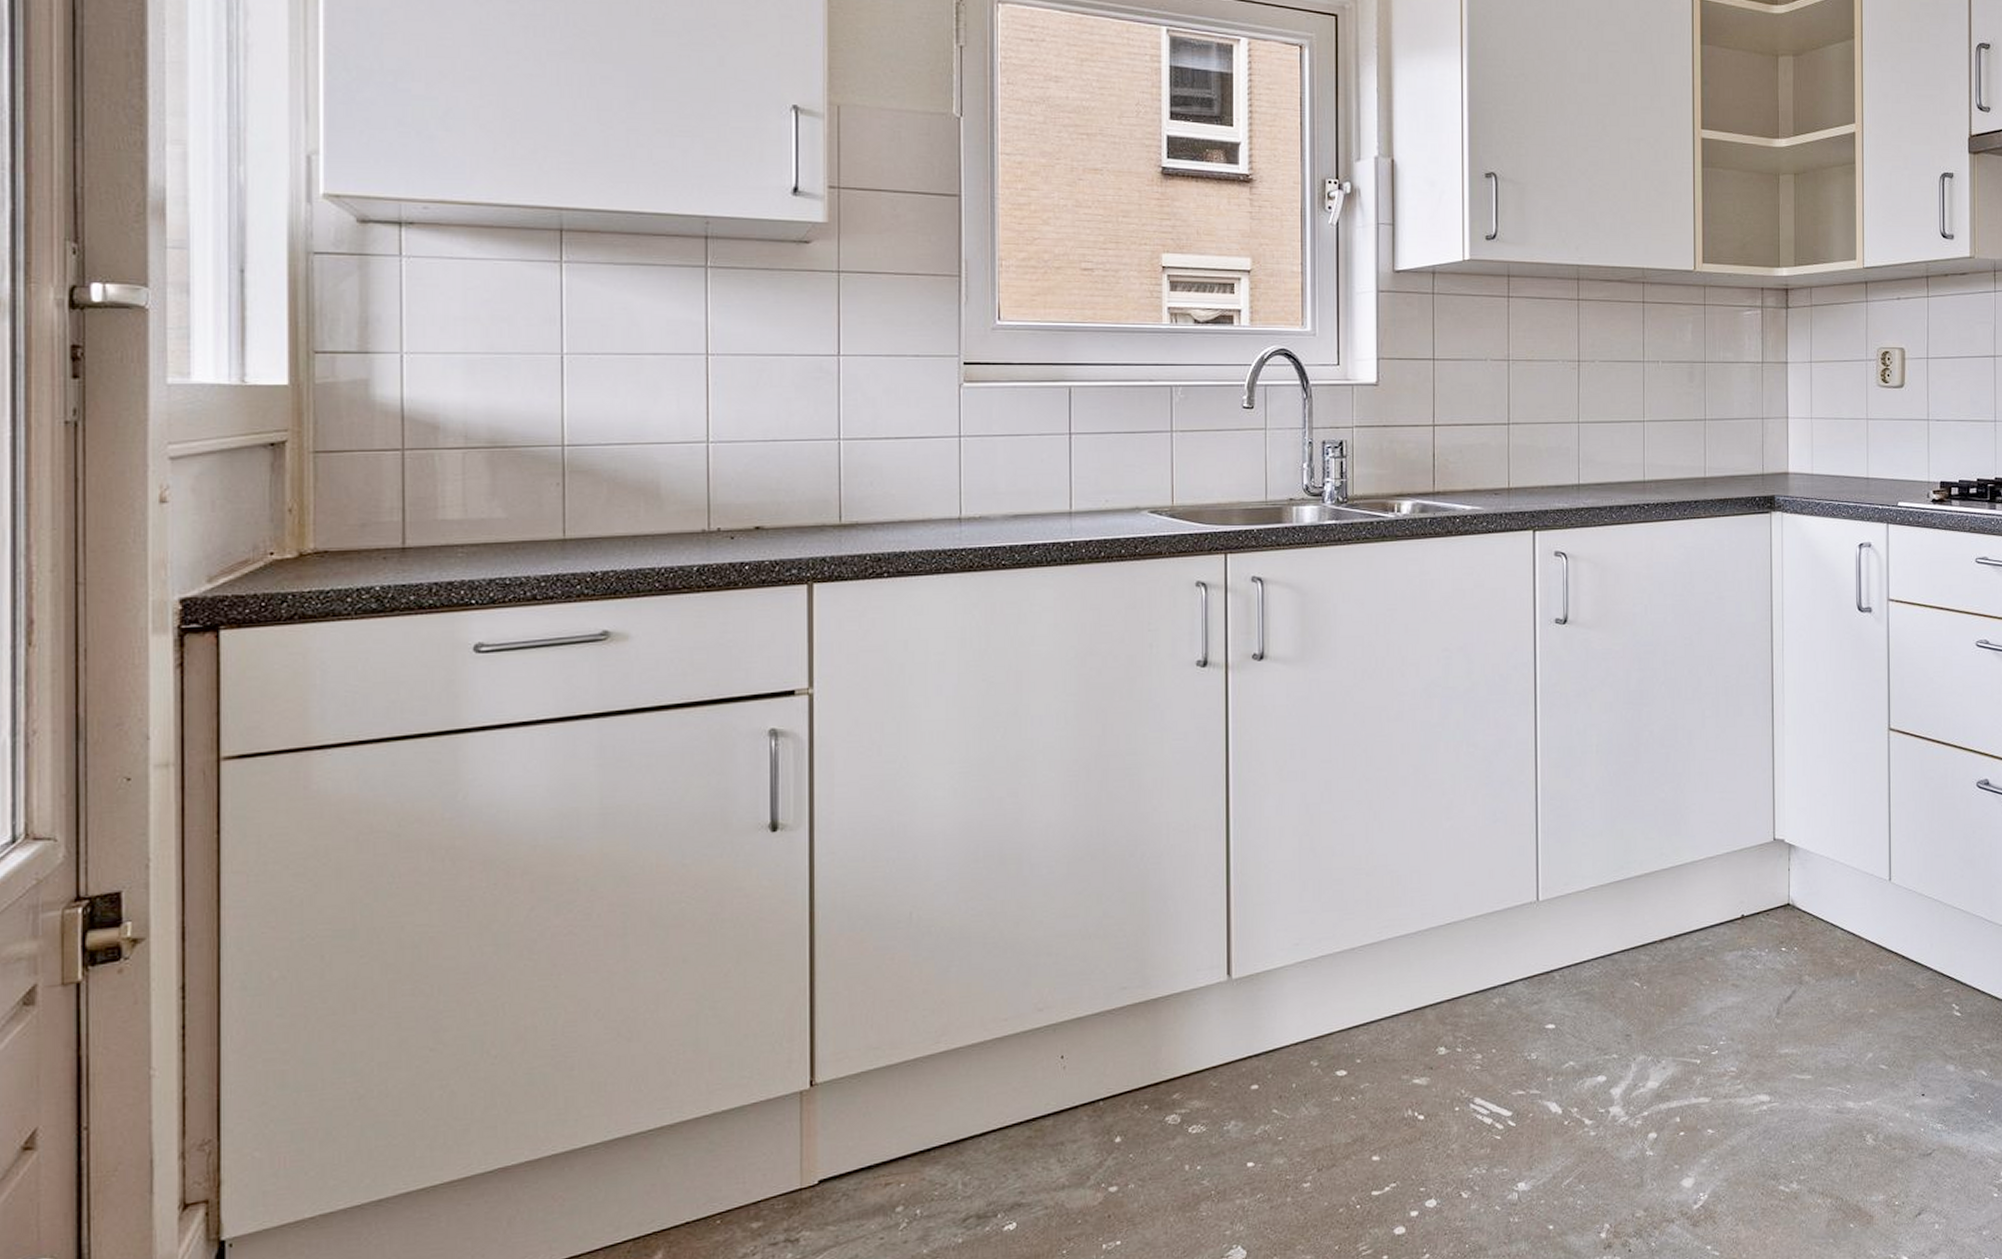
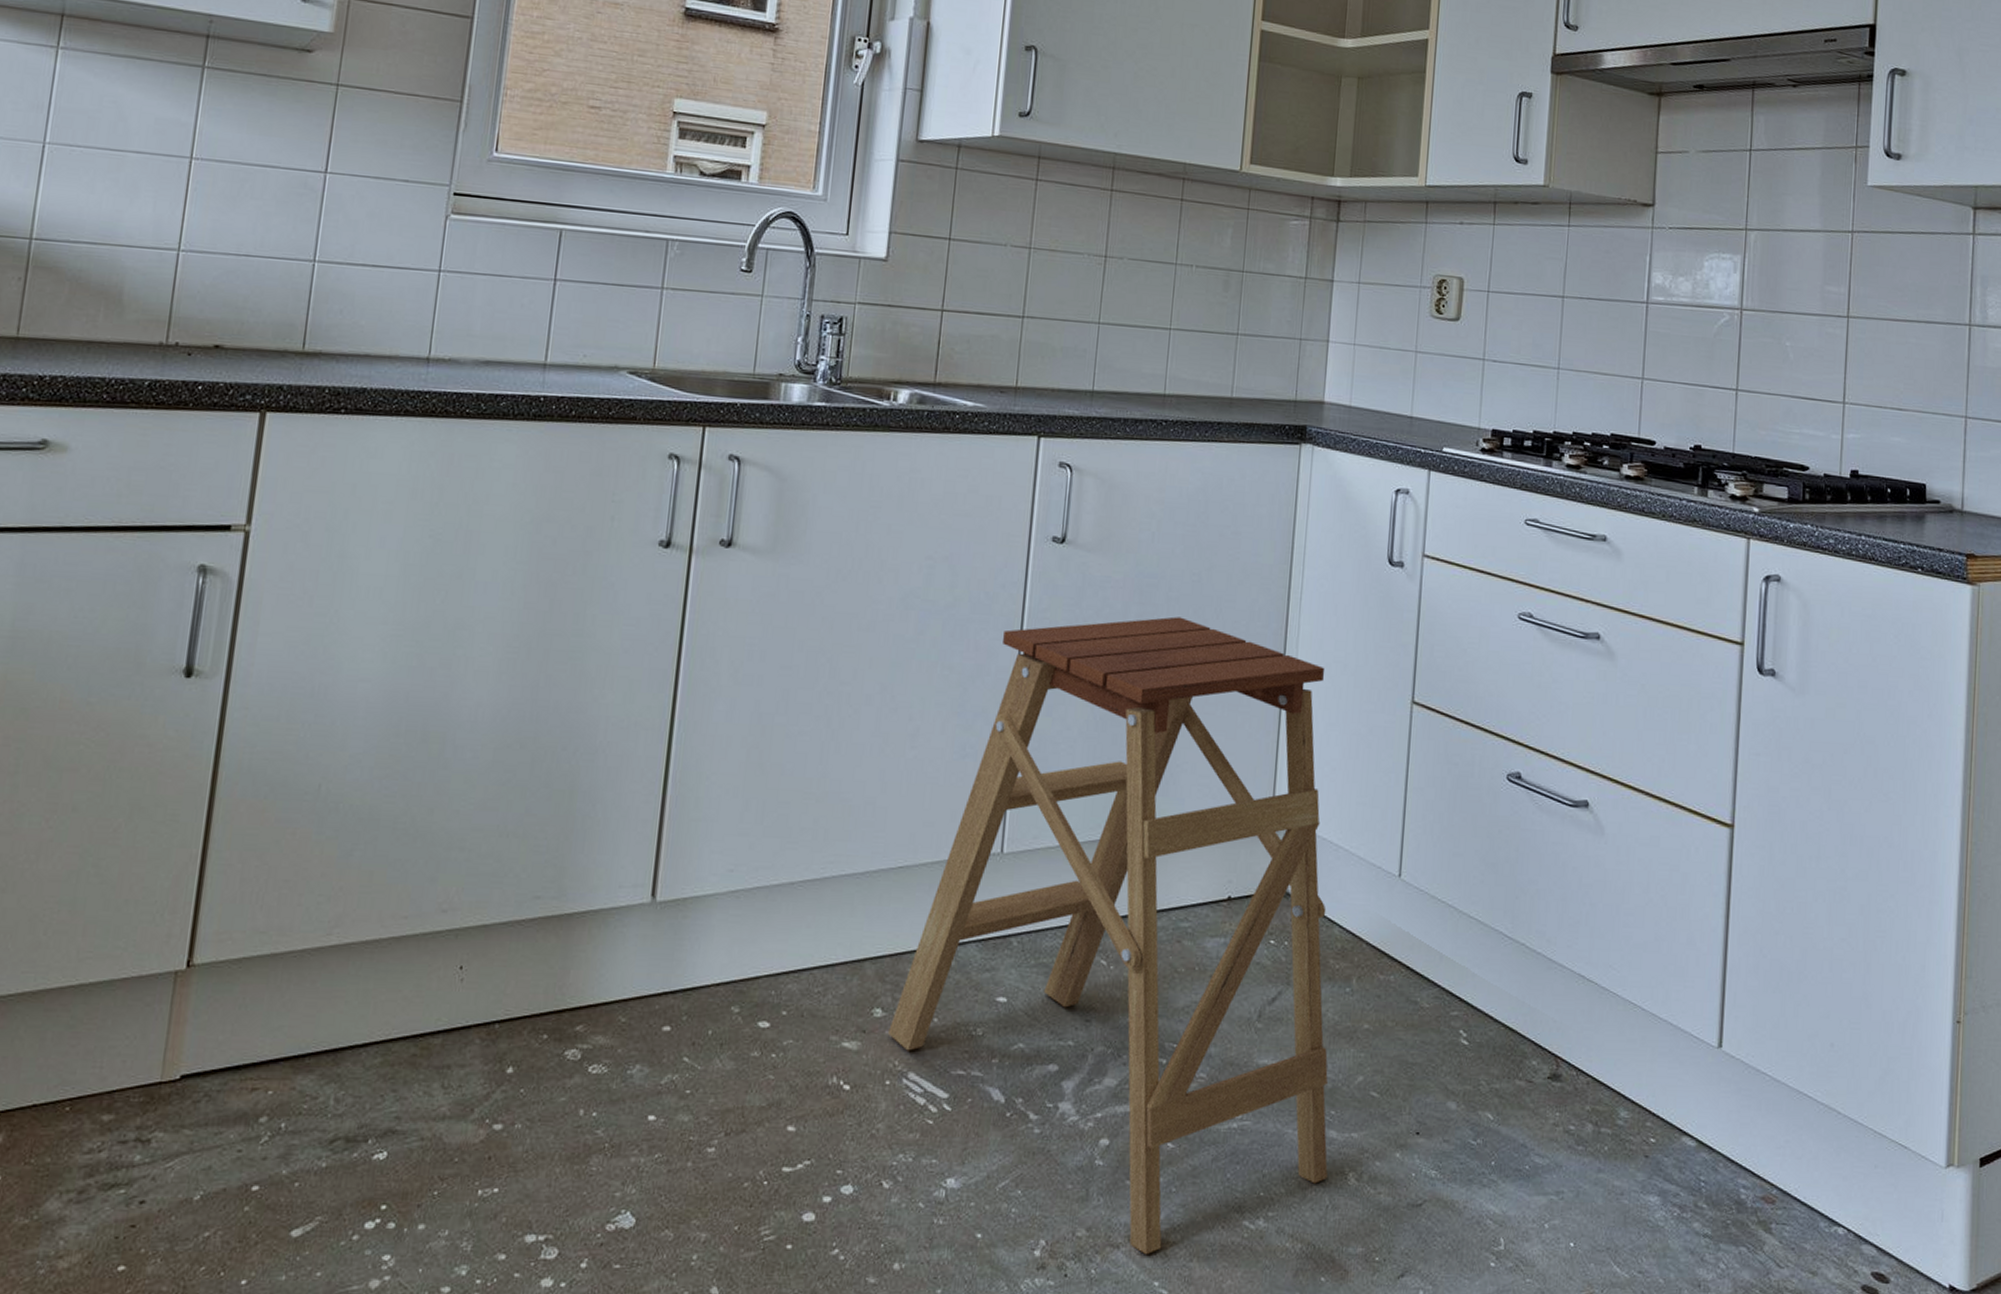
step ladder: none [1453,677,1848,1224] -> present [888,616,1328,1254]

